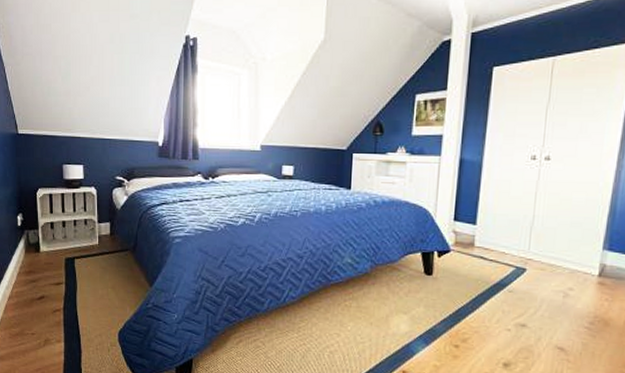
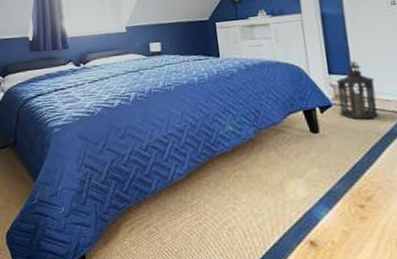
lantern: none [456,210,497,269] -> present [336,60,379,120]

